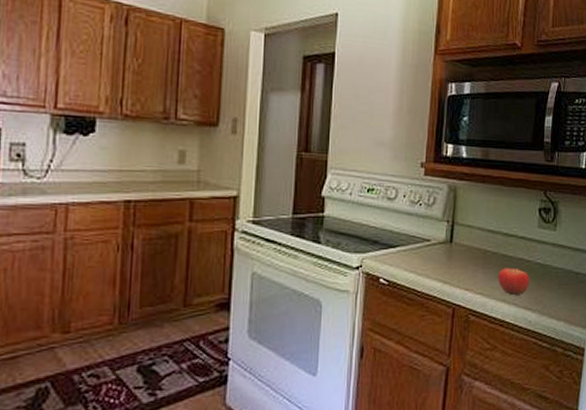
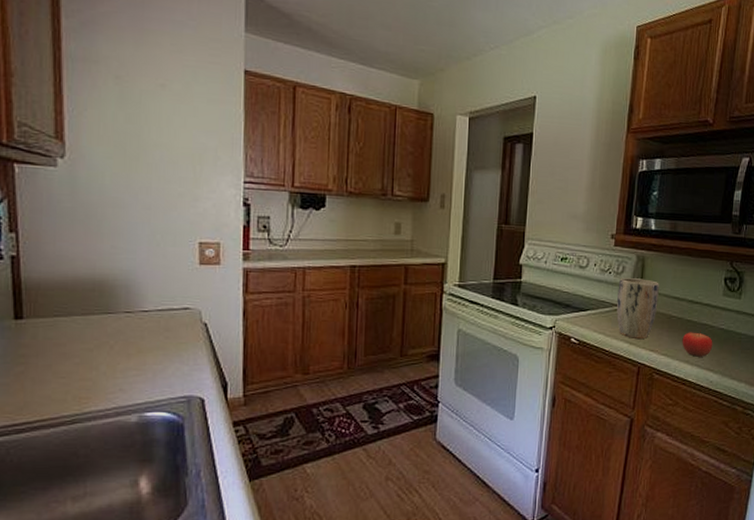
plant pot: none [428,210,472,277] -> present [616,278,659,339]

